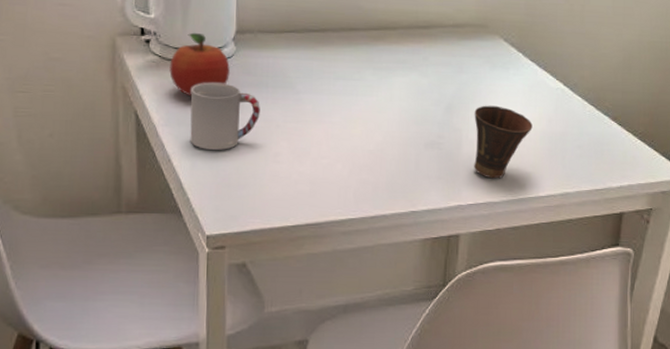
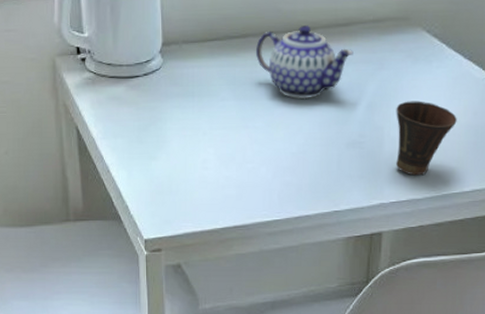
fruit: present [169,32,231,97] -> none [104,47,159,110]
cup: present [190,82,260,150] -> none [124,95,188,159]
teapot: none [335,25,433,98] -> present [256,25,353,100]

